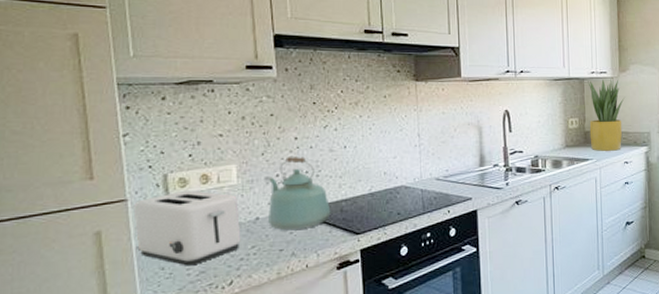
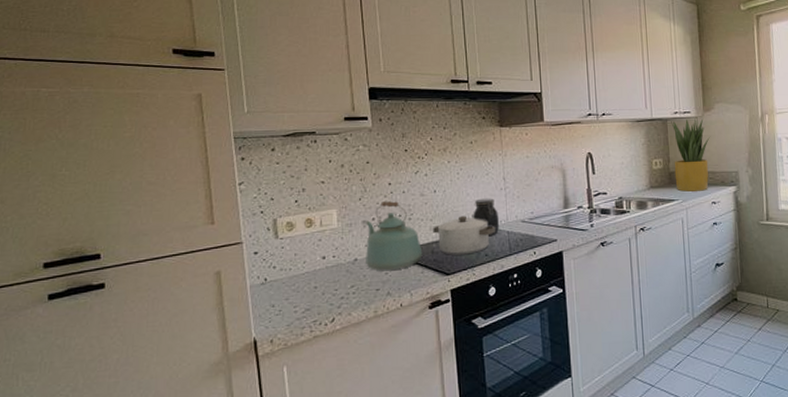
toaster: present [133,190,241,266] -> none [248,233,342,304]
cooking pot: none [342,173,408,215] -> present [433,216,495,256]
jar: none [385,155,412,195] -> present [473,198,499,237]

